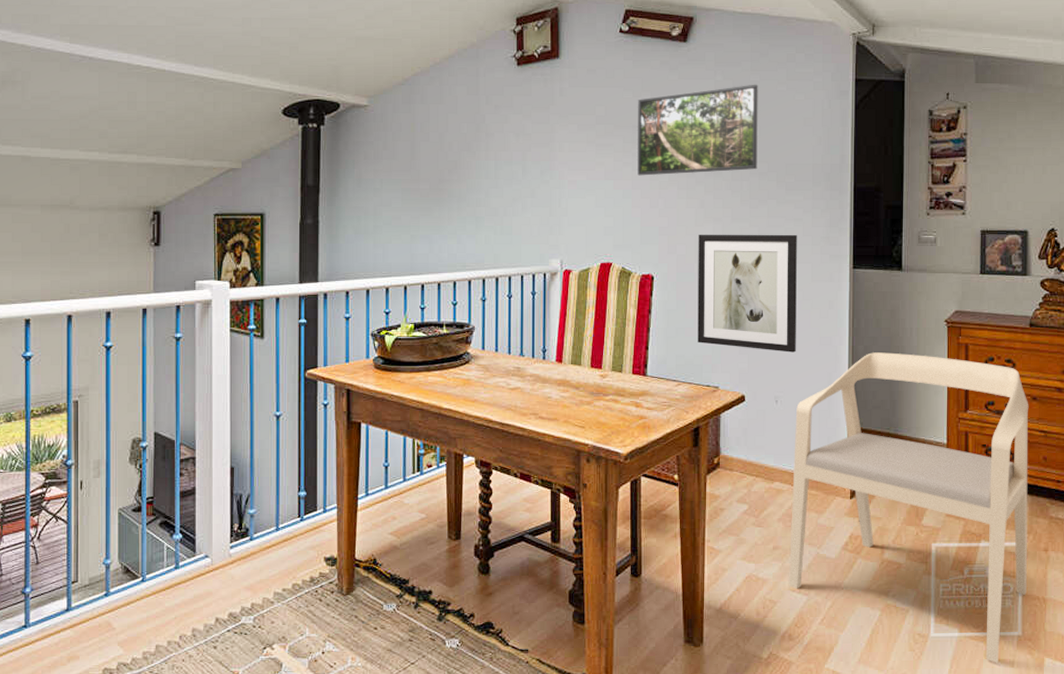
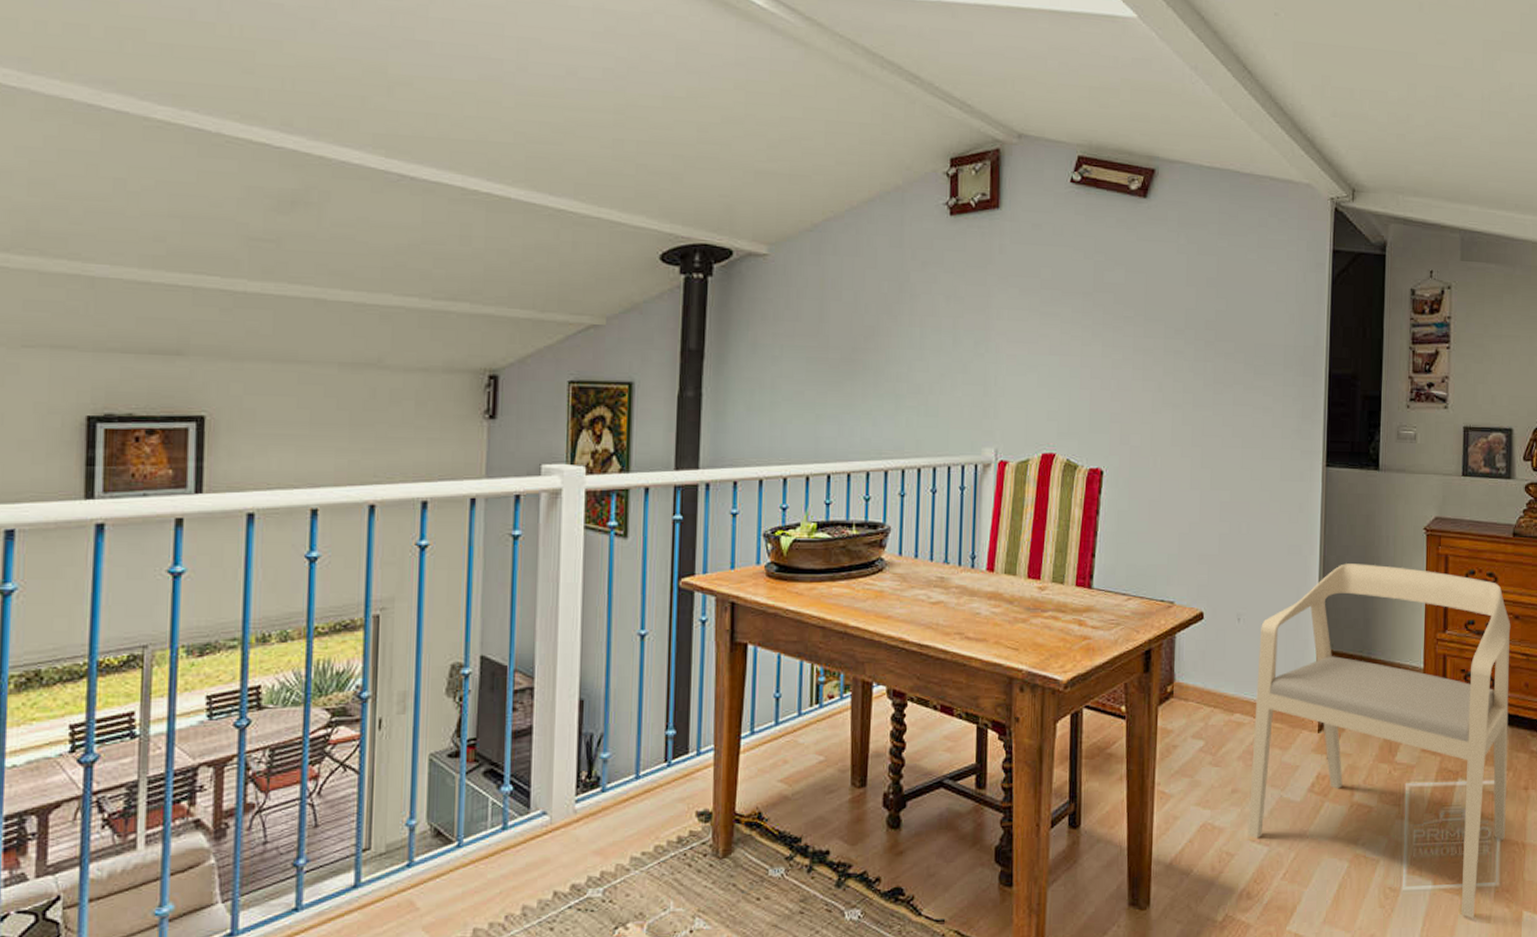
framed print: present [637,84,758,176] -> none [1087,250,1226,352]
wall art: present [697,234,797,353] -> none [1151,423,1266,563]

